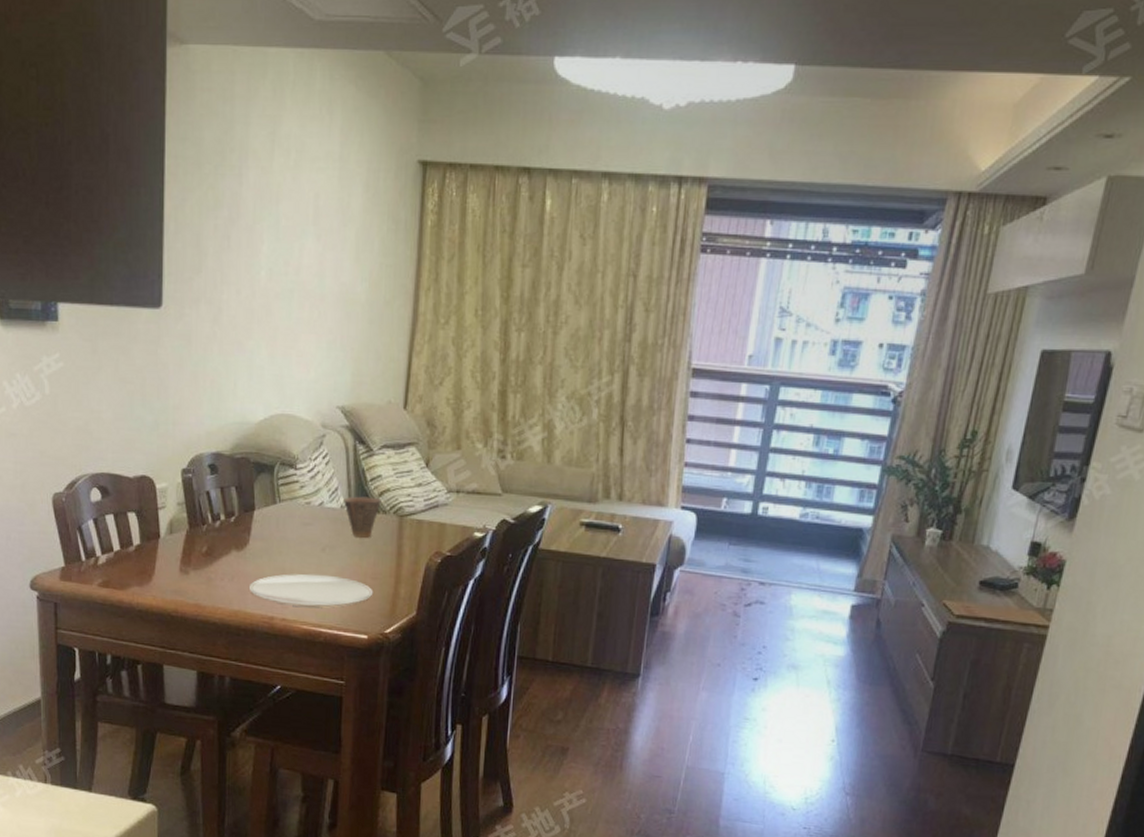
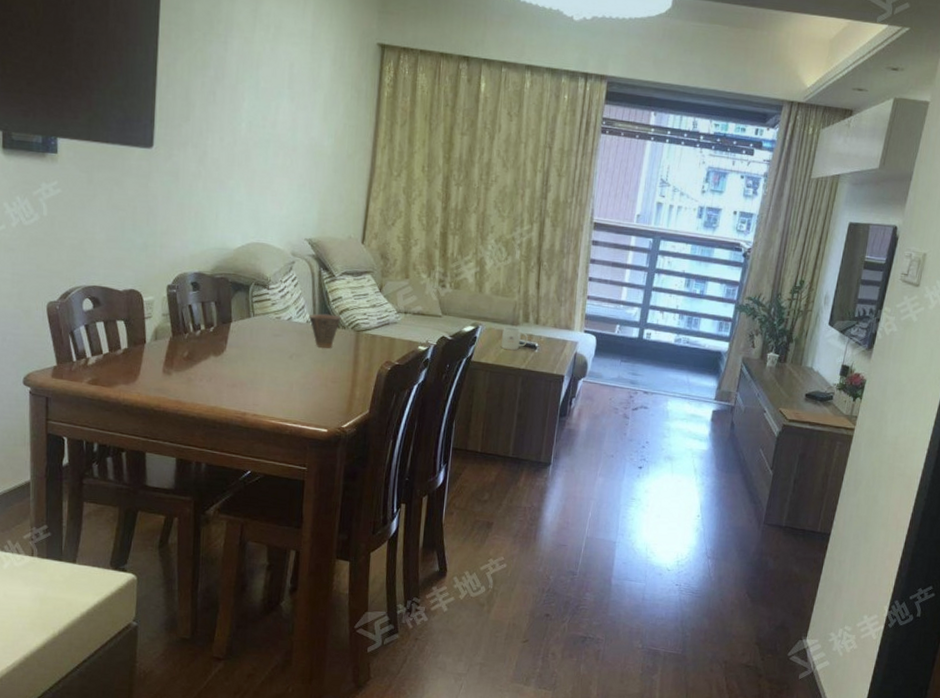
plate: present [248,573,374,608] -> none [224,376,333,406]
mug: none [576,505,609,535] -> present [501,327,528,351]

